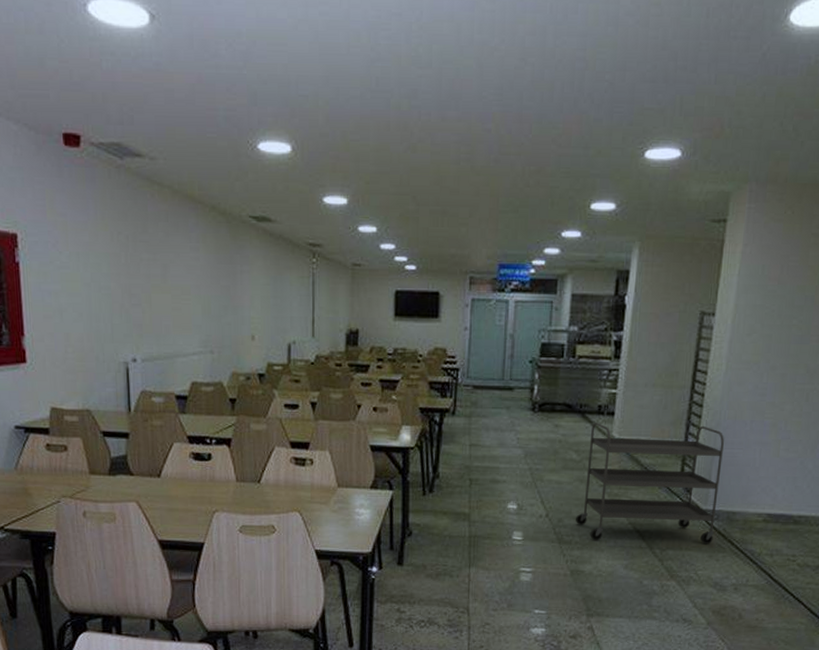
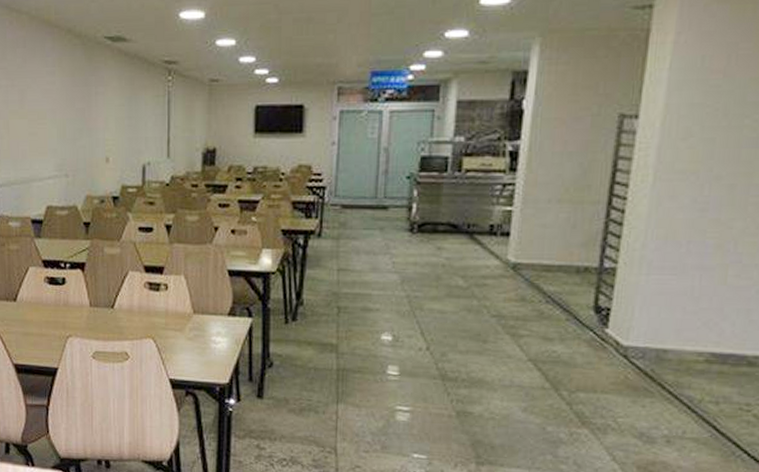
utility cart: present [576,422,724,545] -> none [462,243,652,387]

